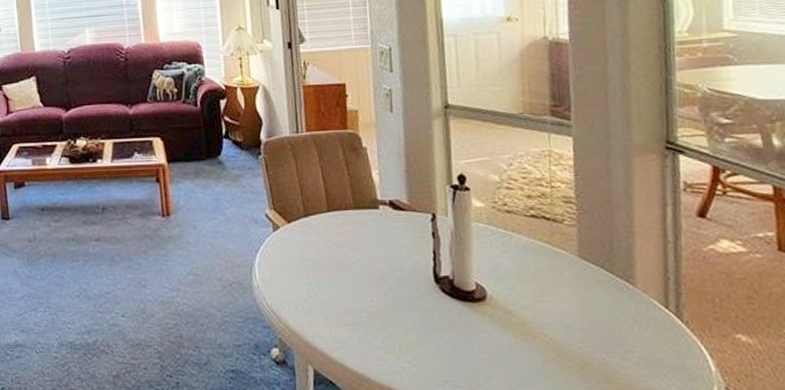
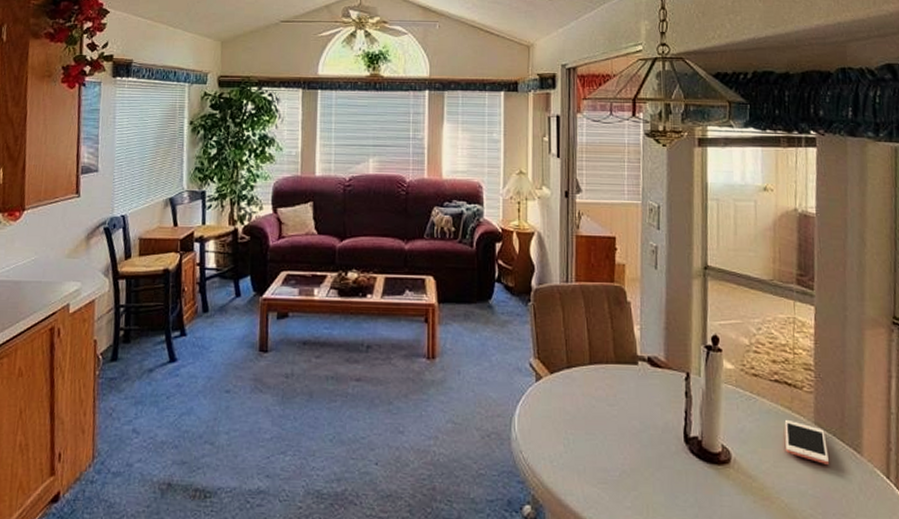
cell phone: none [544,255,597,297] -> present [784,420,829,464]

